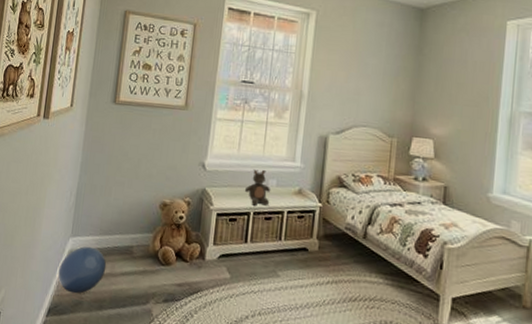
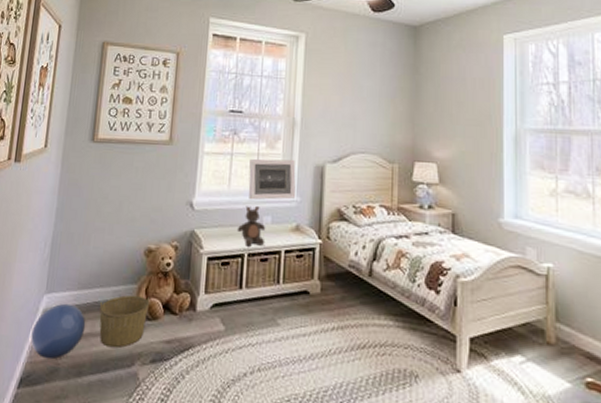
basket: none [118,242,164,288] -> present [99,295,150,348]
picture frame: none [256,126,301,166] -> present [248,158,296,200]

